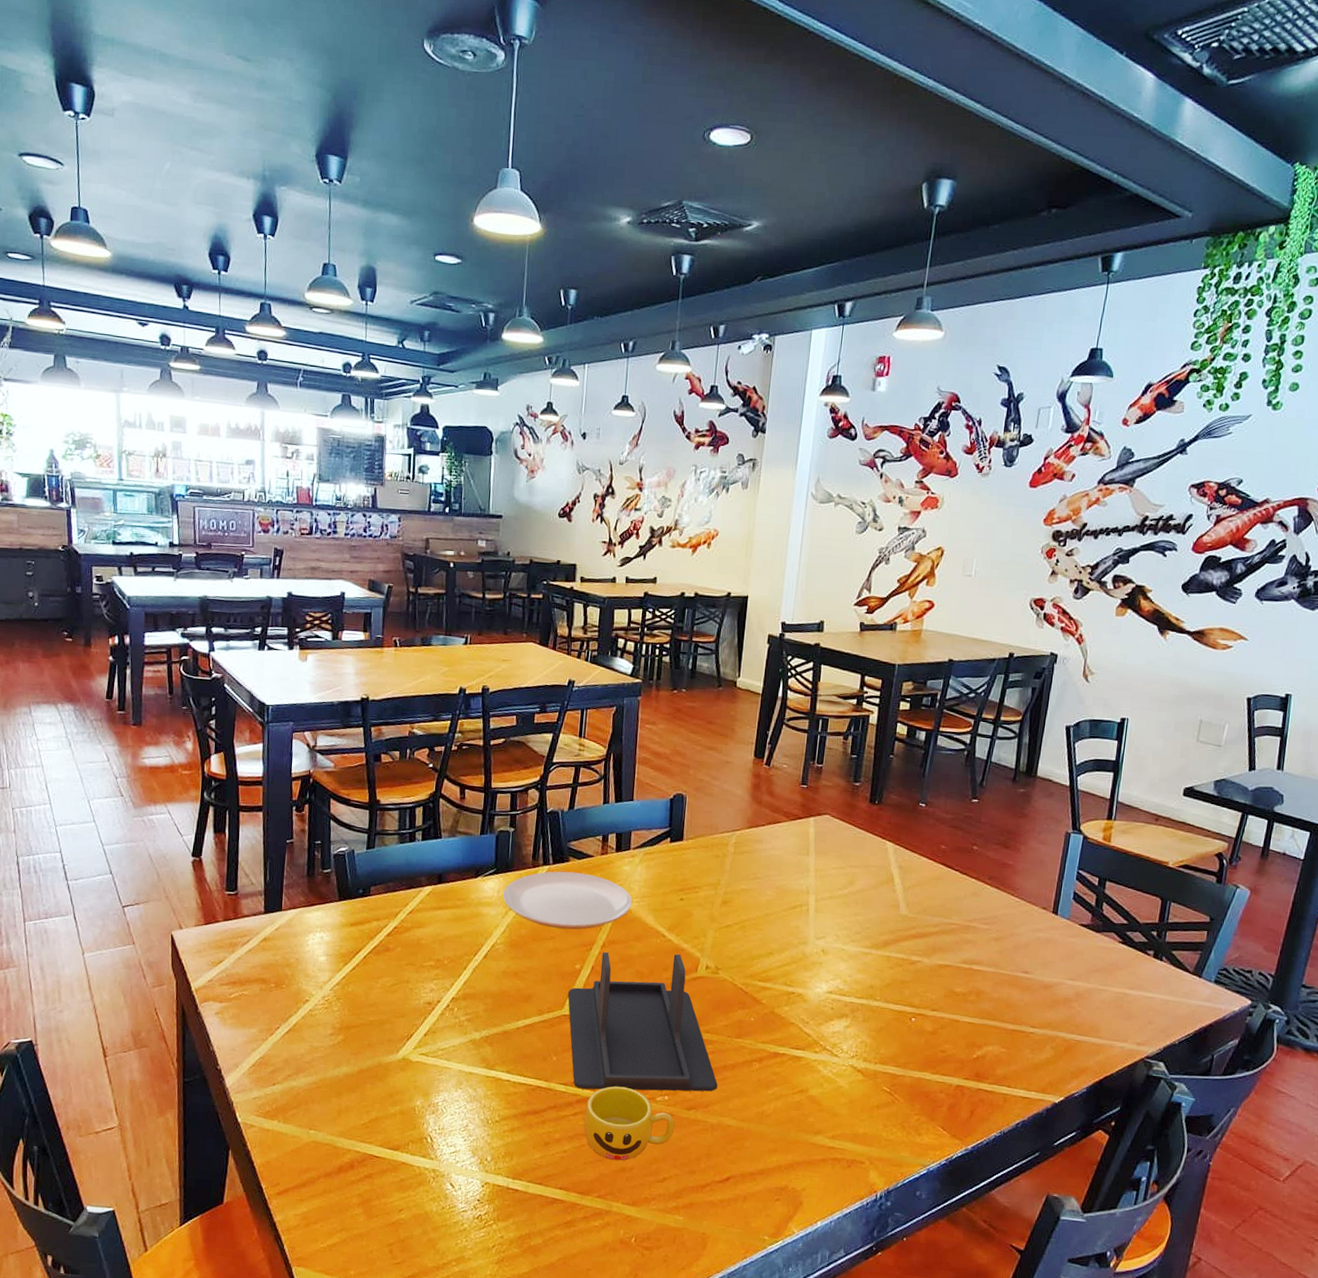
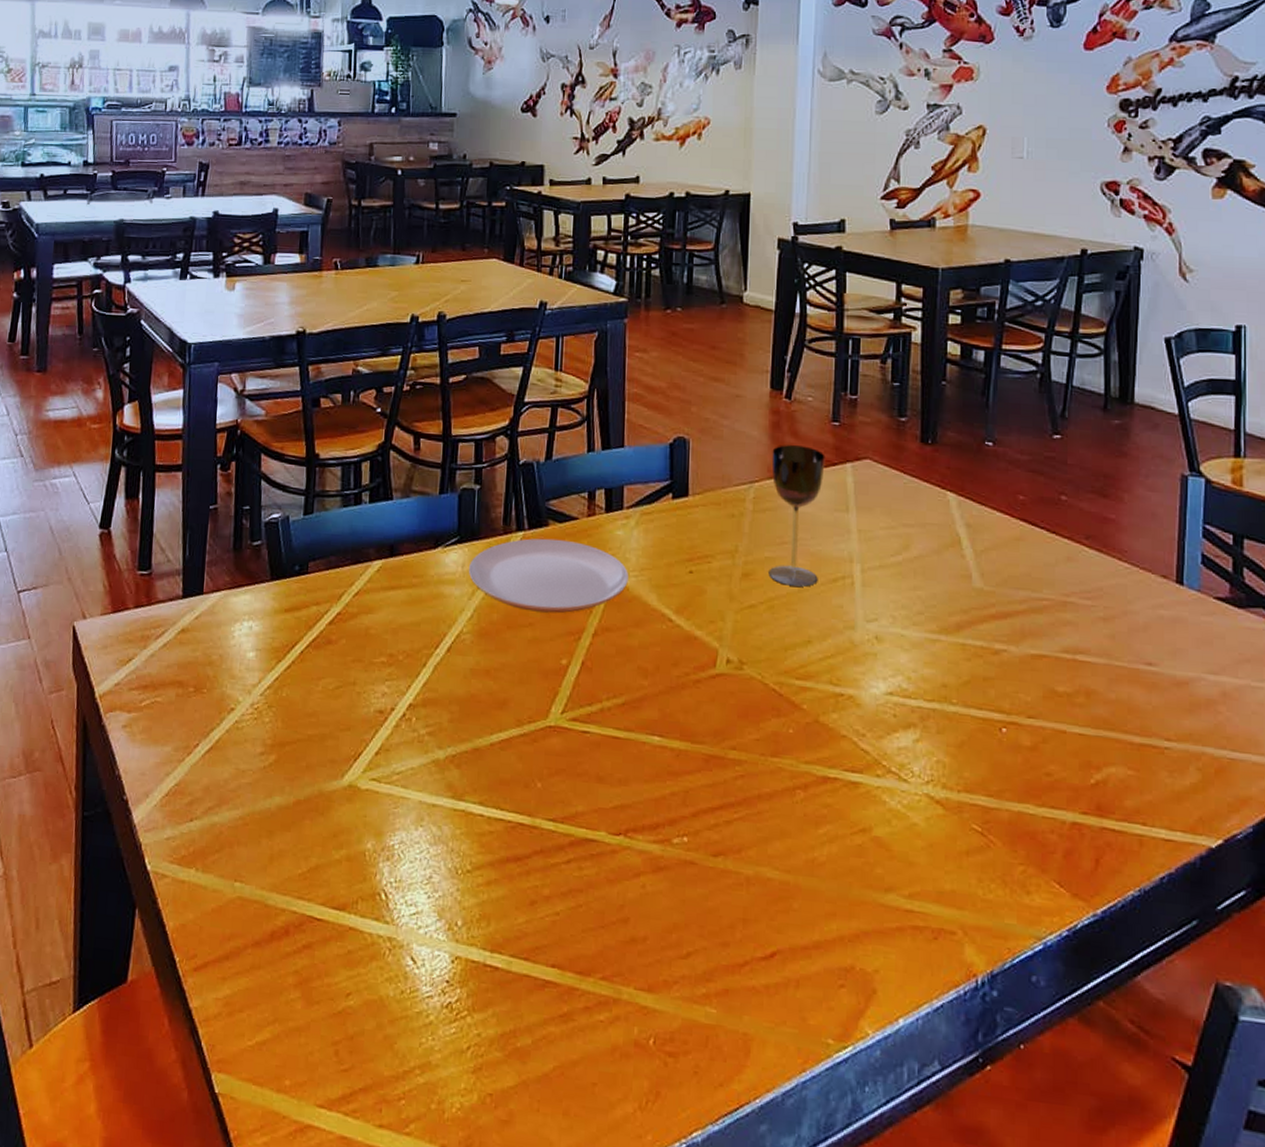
napkin holder: present [568,952,718,1092] -> none [553,642,751,831]
cup: present [583,1086,675,1161] -> none [579,822,698,928]
wineglass: none [743,802,794,912] -> present [768,445,825,587]

